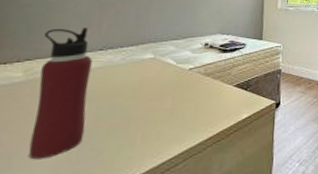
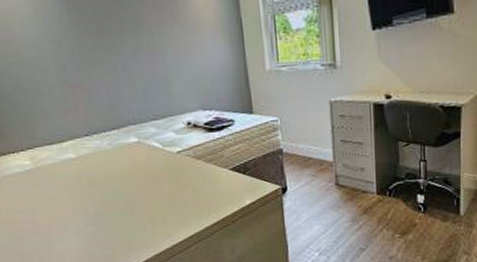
water bottle: present [28,28,93,160] -> none [33,113,100,237]

